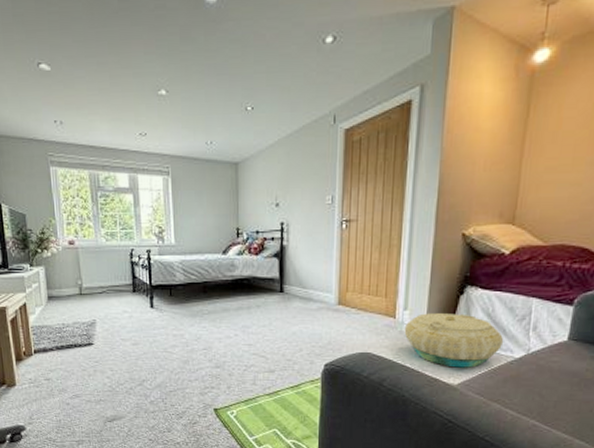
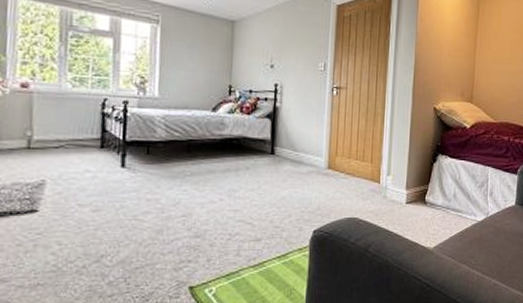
basket: present [404,313,504,368] -> none [387,179,469,231]

